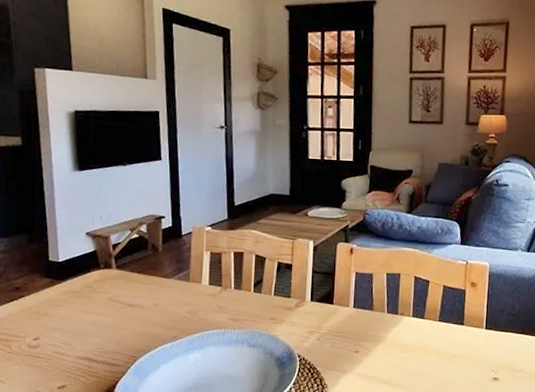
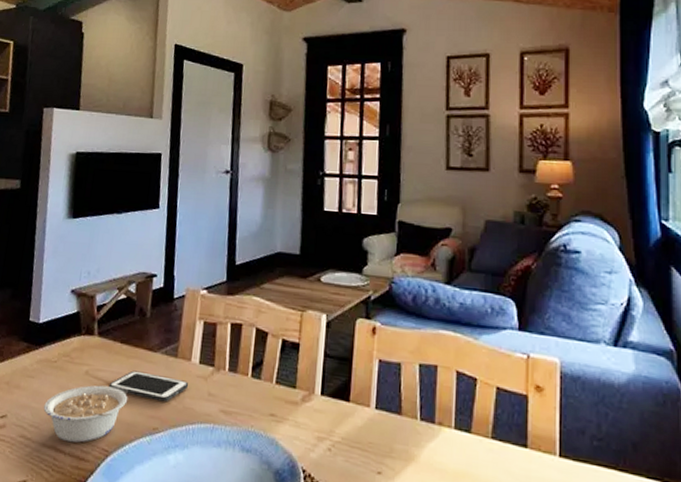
legume: none [73,307,149,354] -> present [43,385,128,443]
cell phone: none [131,294,201,316] -> present [108,370,189,402]

